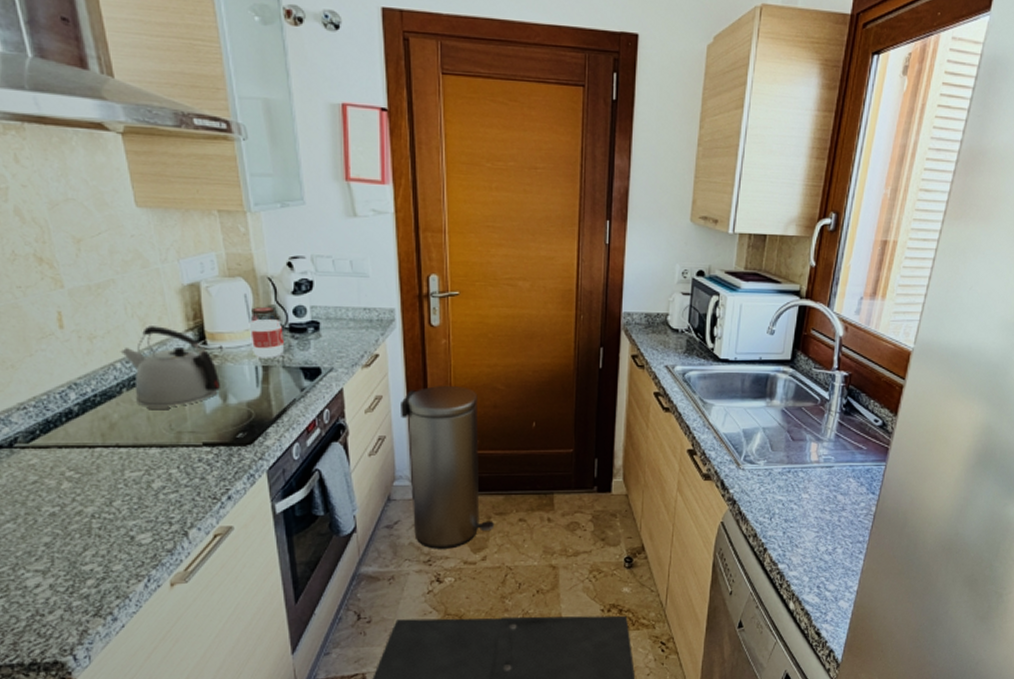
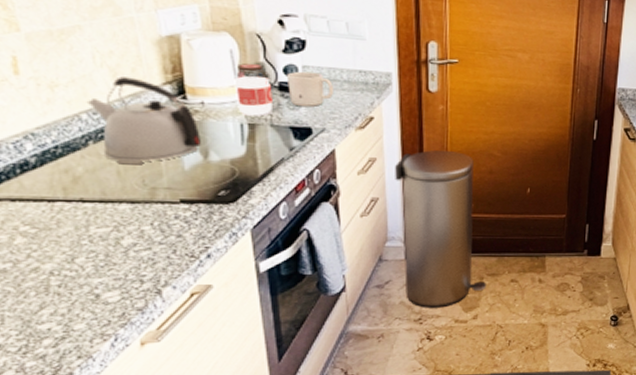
mug: none [296,312,341,347] -> present [286,71,335,107]

